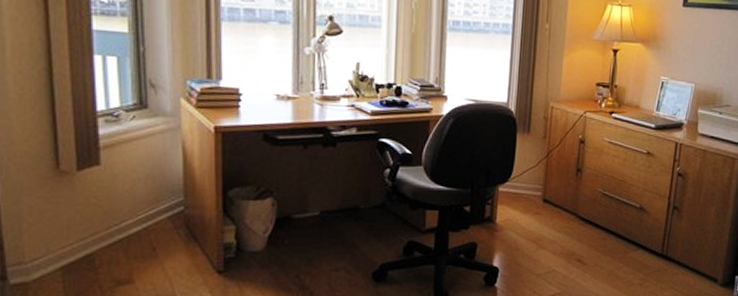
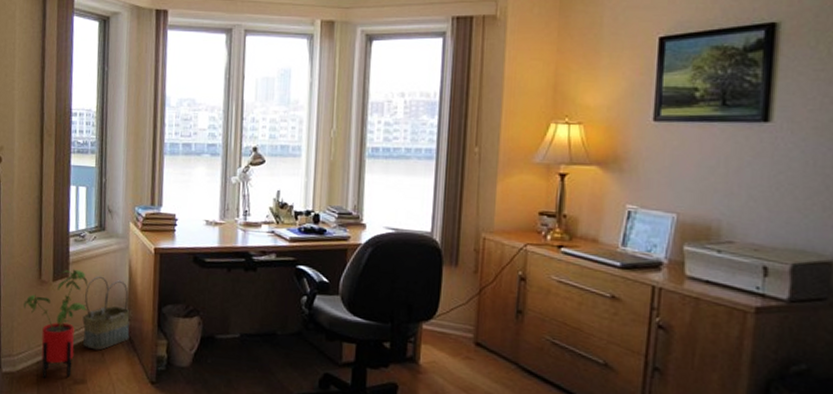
house plant: none [35,155,129,284] -> present [23,269,88,378]
basket: none [123,161,189,245] -> present [82,276,131,351]

